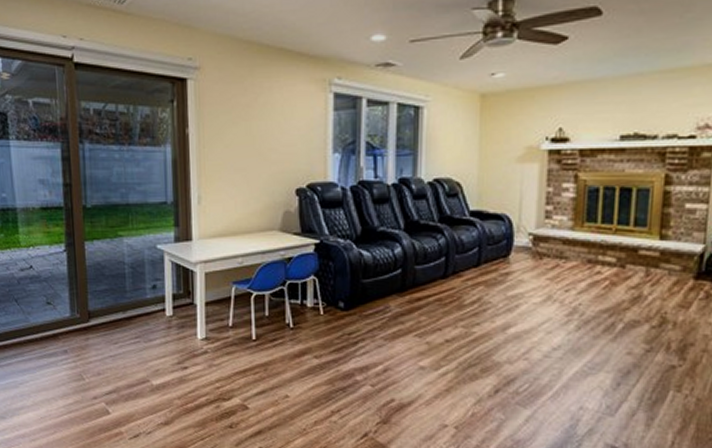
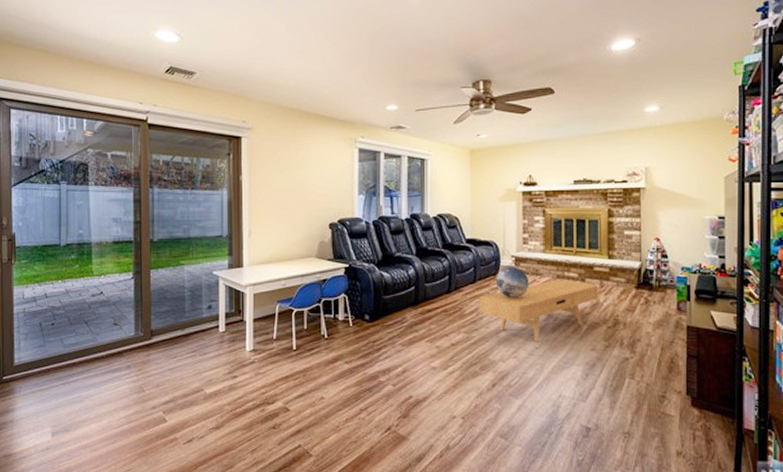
tv console: none [483,264,642,342] -> present [480,279,597,343]
decorative sphere: none [506,248,550,286] -> present [495,267,529,298]

